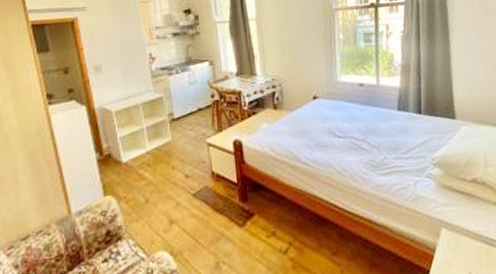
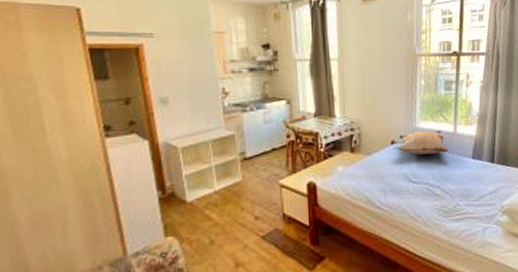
decorative pillow: none [320,85,373,109] -> present [399,132,449,155]

